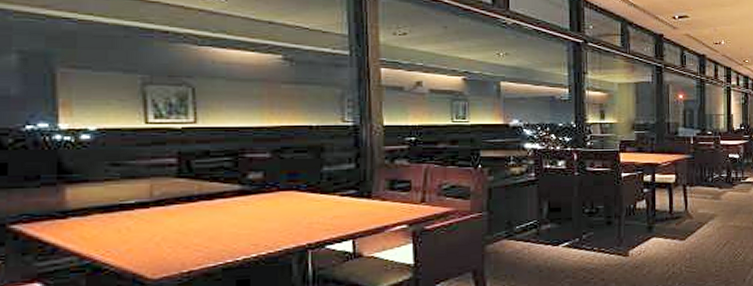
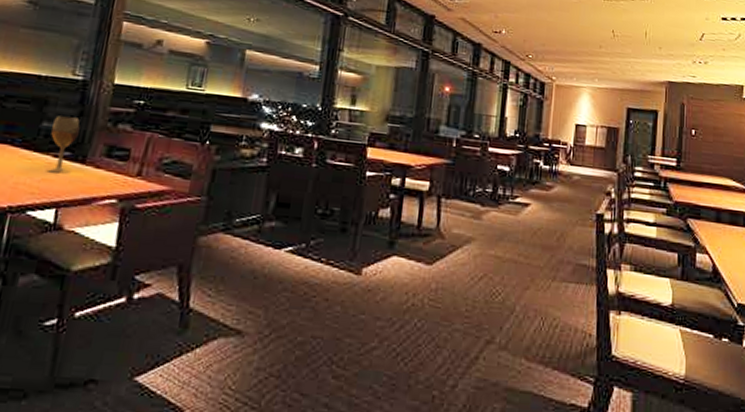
wine glass: none [332,159,360,211] -> present [45,115,81,175]

